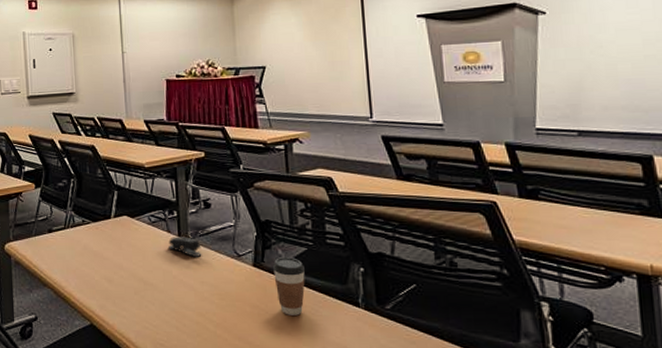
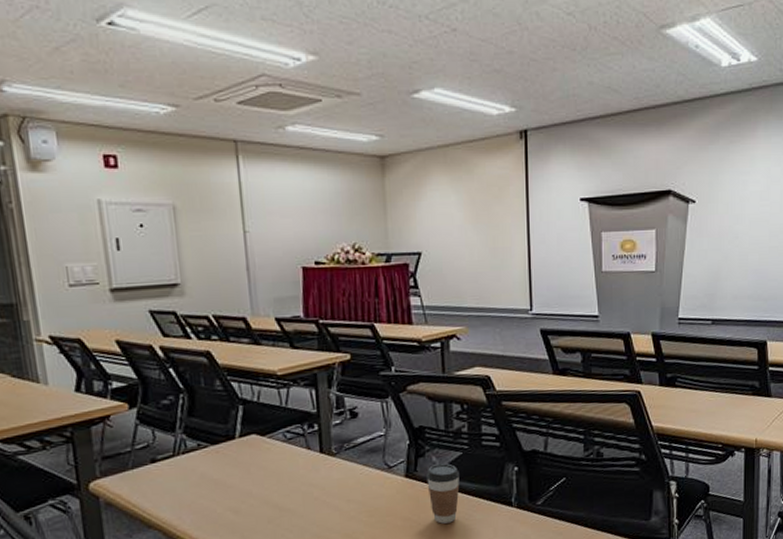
stapler: present [168,237,202,257] -> none [308,452,348,474]

